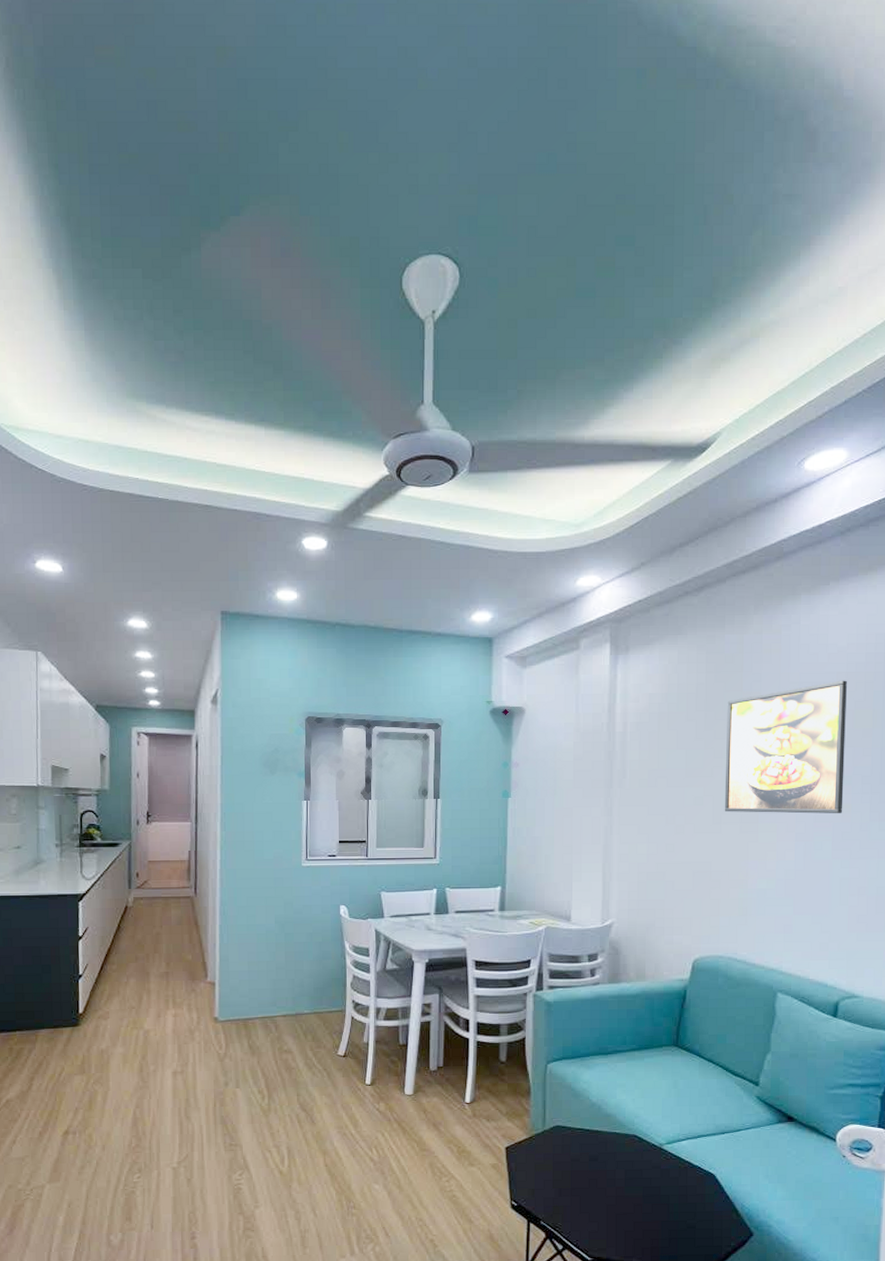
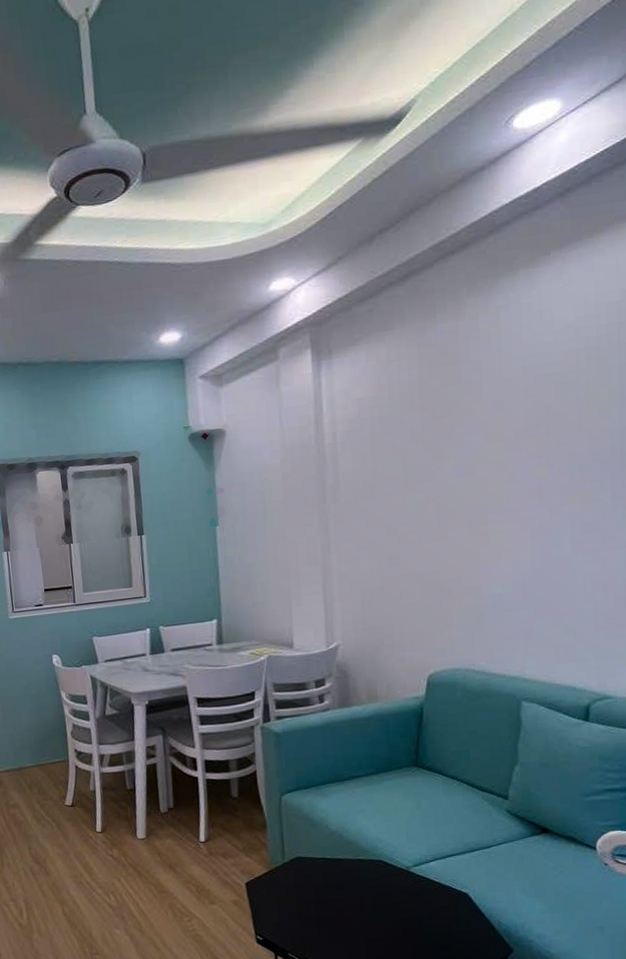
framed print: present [724,680,847,814] -> none [445,358,582,516]

